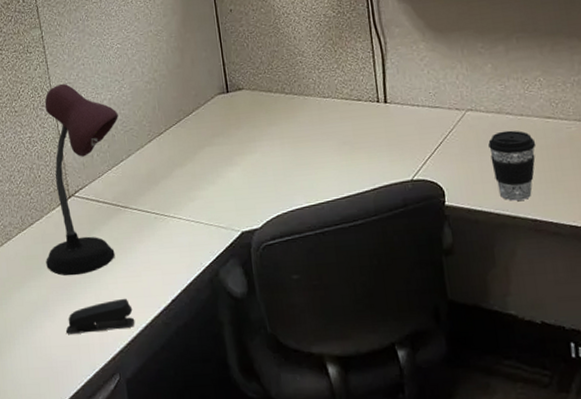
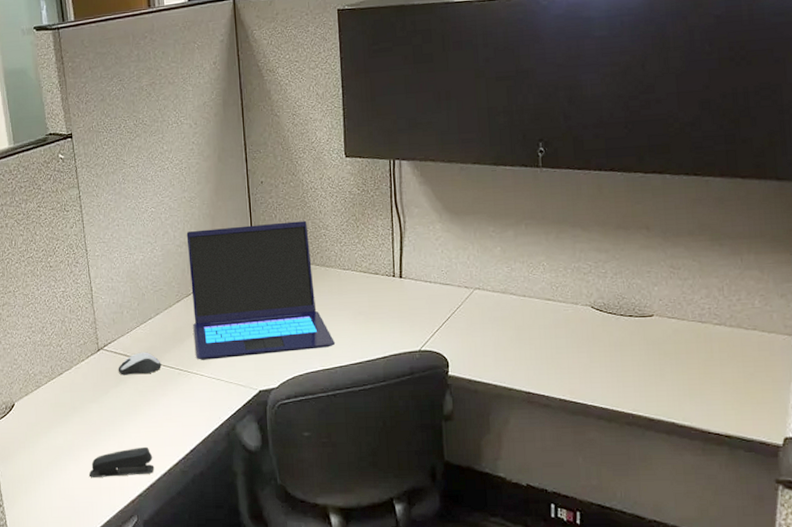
desk lamp: present [44,83,118,276] -> none [73,242,149,424]
computer mouse: none [91,196,136,223] -> present [118,352,161,375]
laptop: none [155,48,321,203] -> present [186,221,336,360]
coffee cup: present [488,130,536,201] -> none [492,309,535,374]

